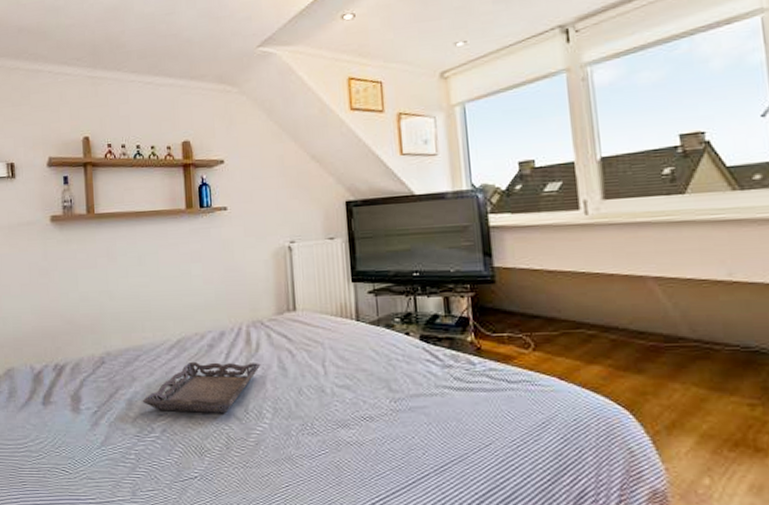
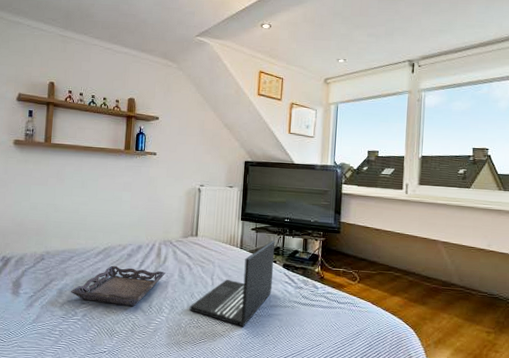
laptop: none [298,305,410,429] -> present [189,241,275,327]

